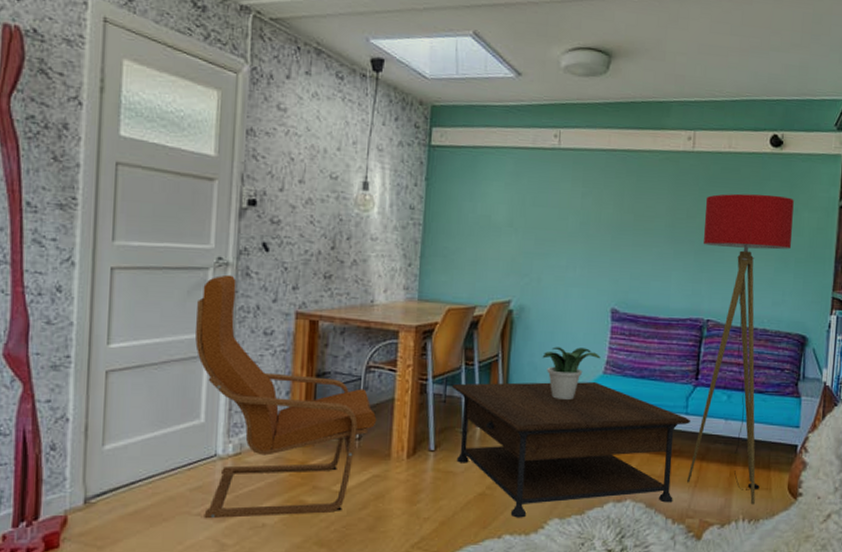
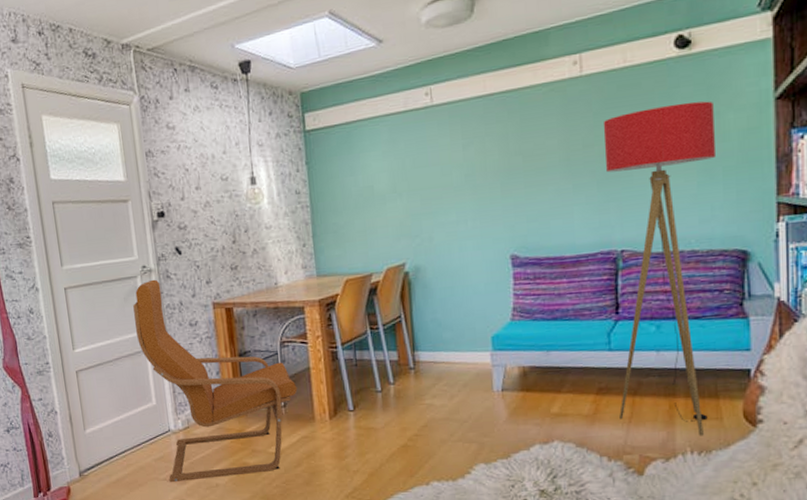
coffee table: present [452,381,691,518] -> none [361,329,617,466]
potted plant: present [542,346,600,400] -> none [445,297,506,351]

